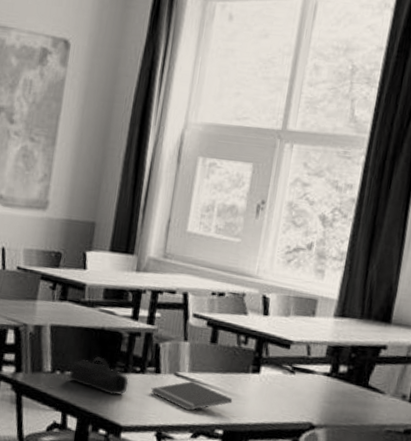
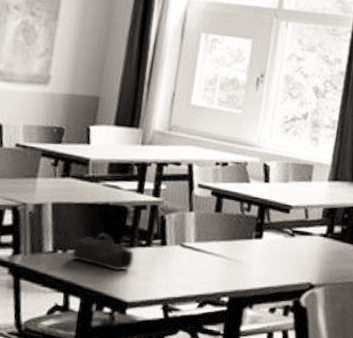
notepad: present [151,380,233,411] -> none [157,250,237,281]

